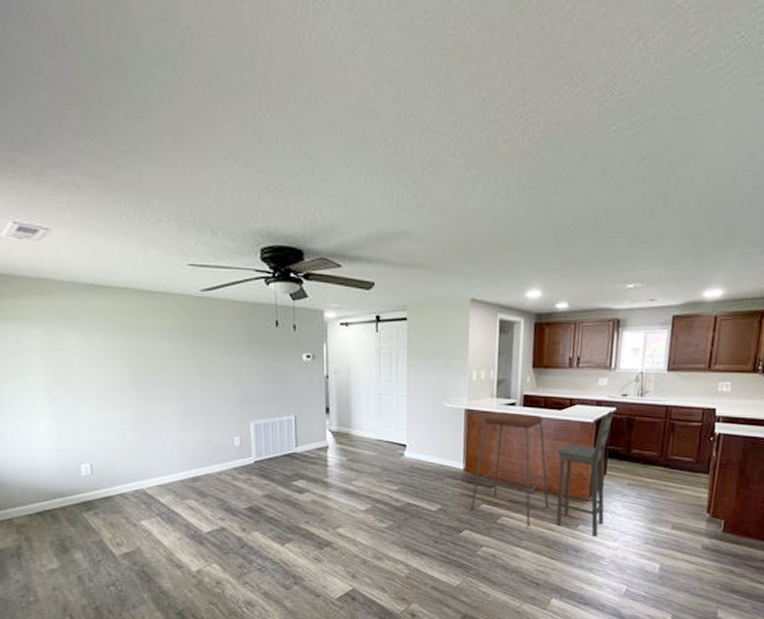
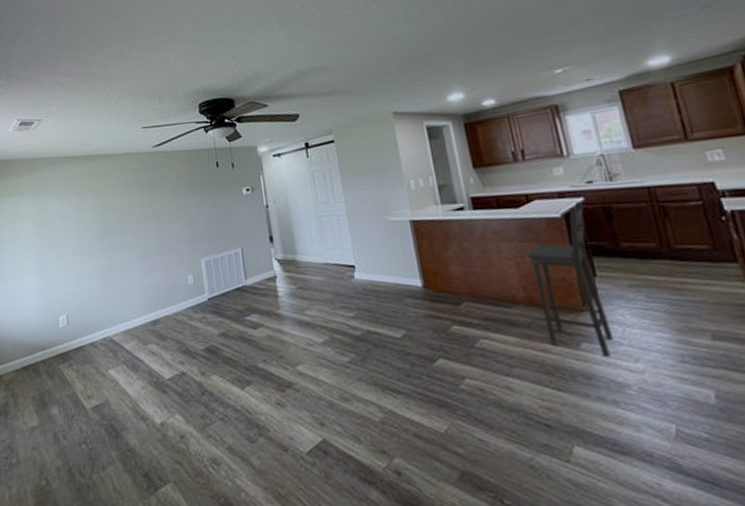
bar stool: present [469,412,549,529] -> none [434,216,536,353]

